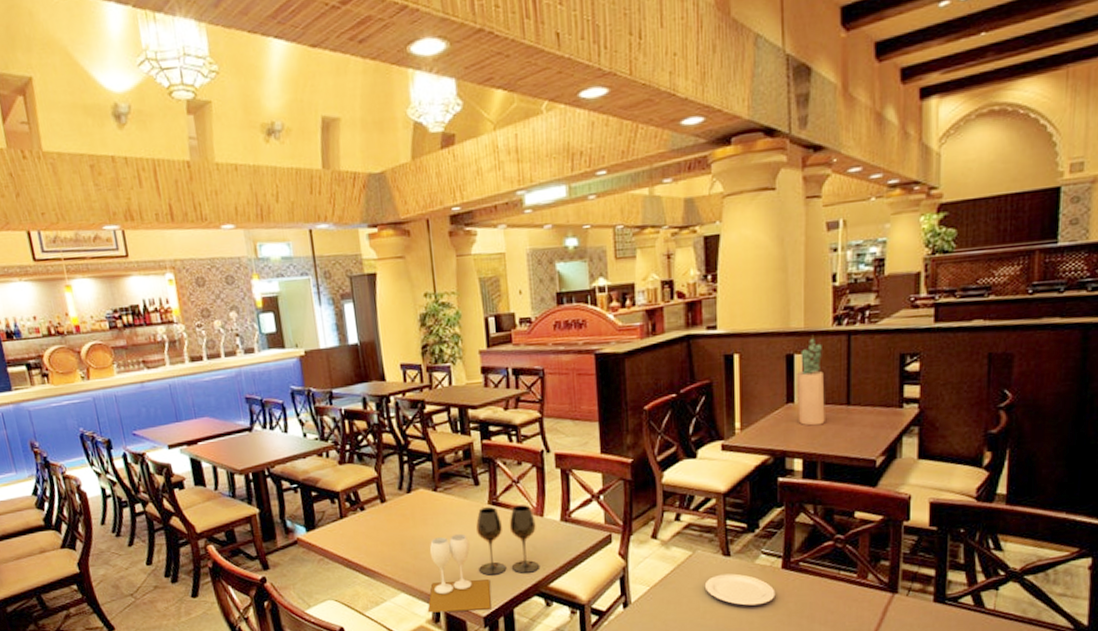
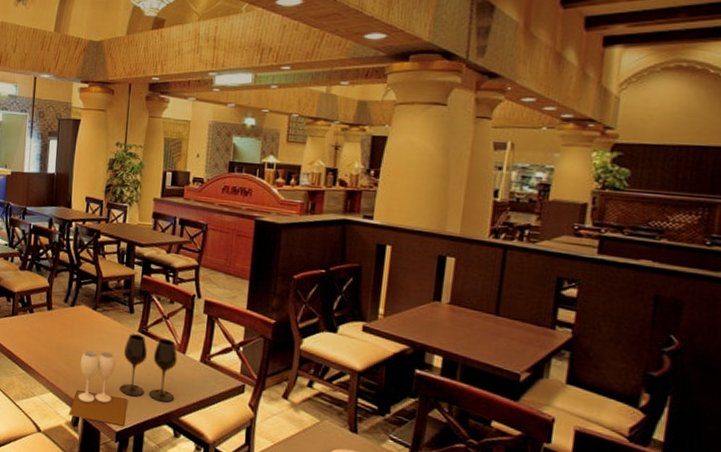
vase: present [796,334,825,426] -> none [443,242,476,329]

